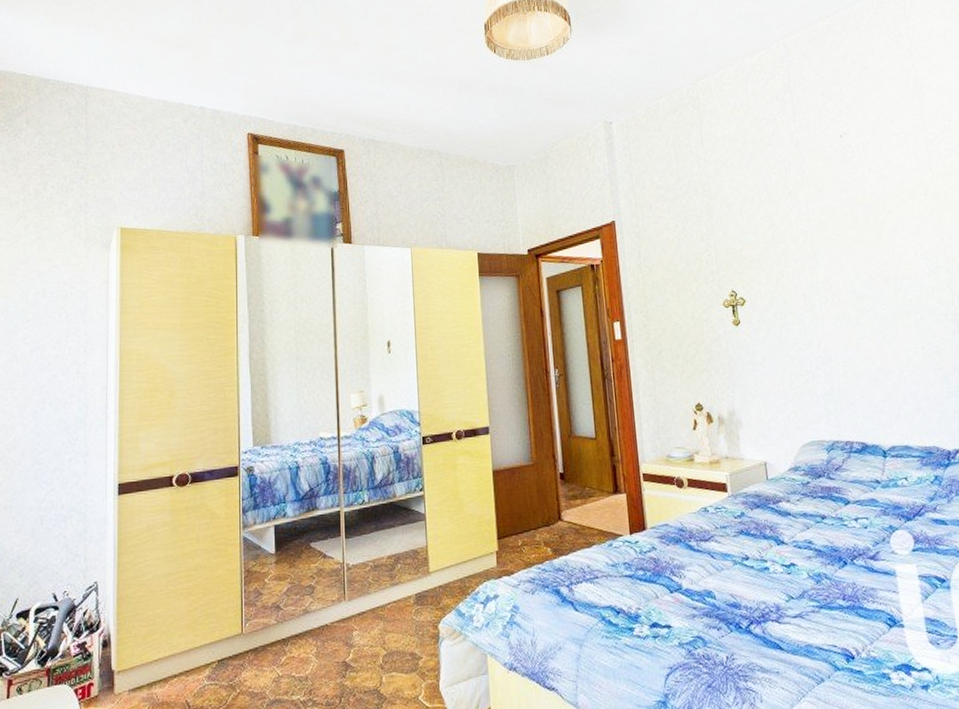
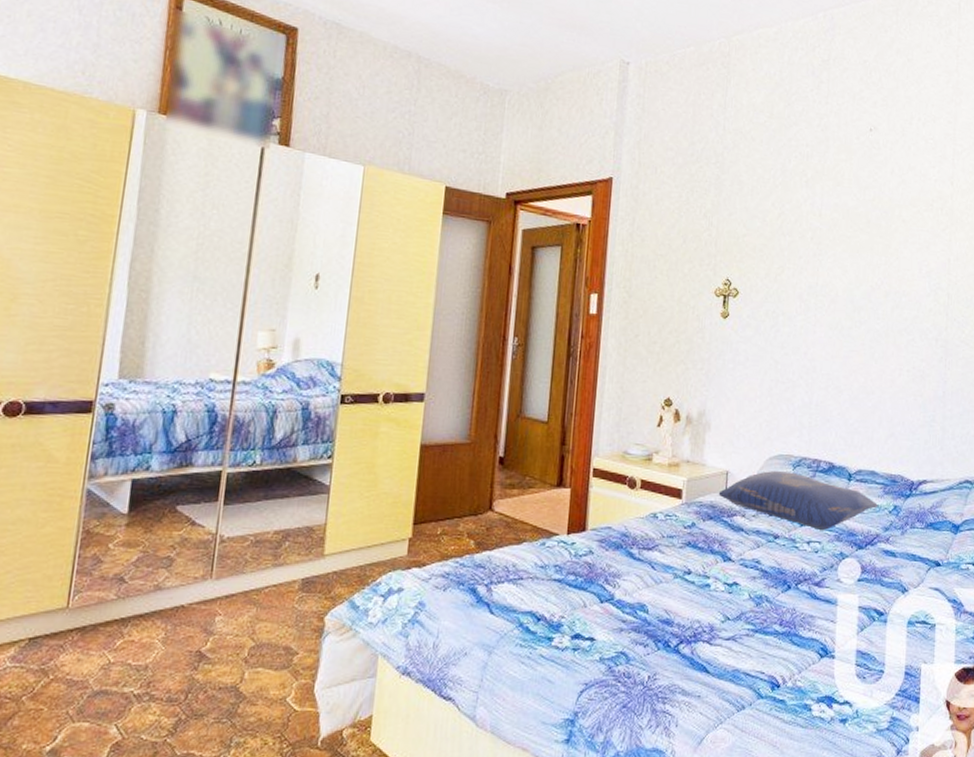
cushion: none [760,456,918,507] -> present [718,471,878,530]

